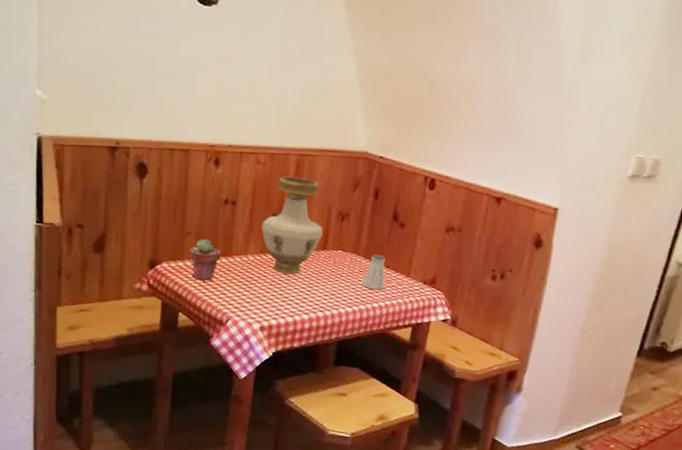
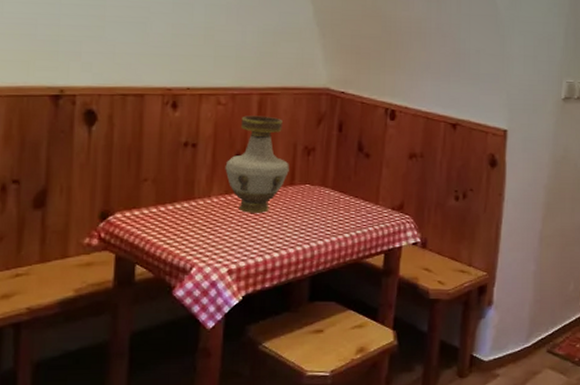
potted succulent: present [189,238,221,282] -> none [146,184,182,229]
saltshaker: present [362,254,386,290] -> none [332,185,355,220]

